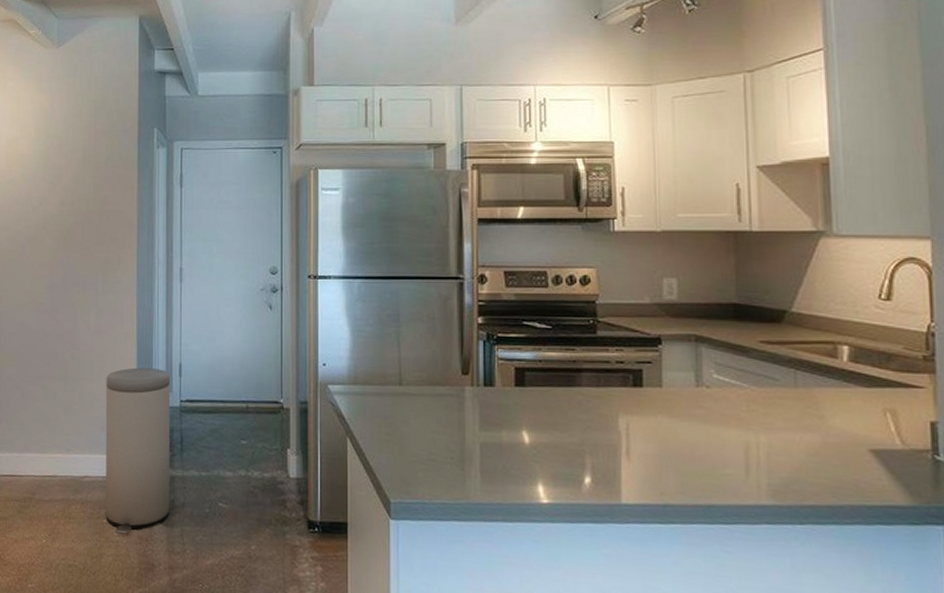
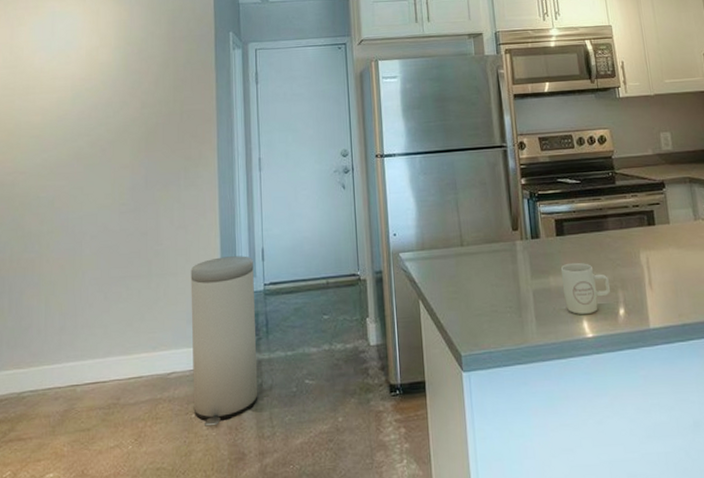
mug: none [516,418,577,478] -> present [560,262,611,314]

